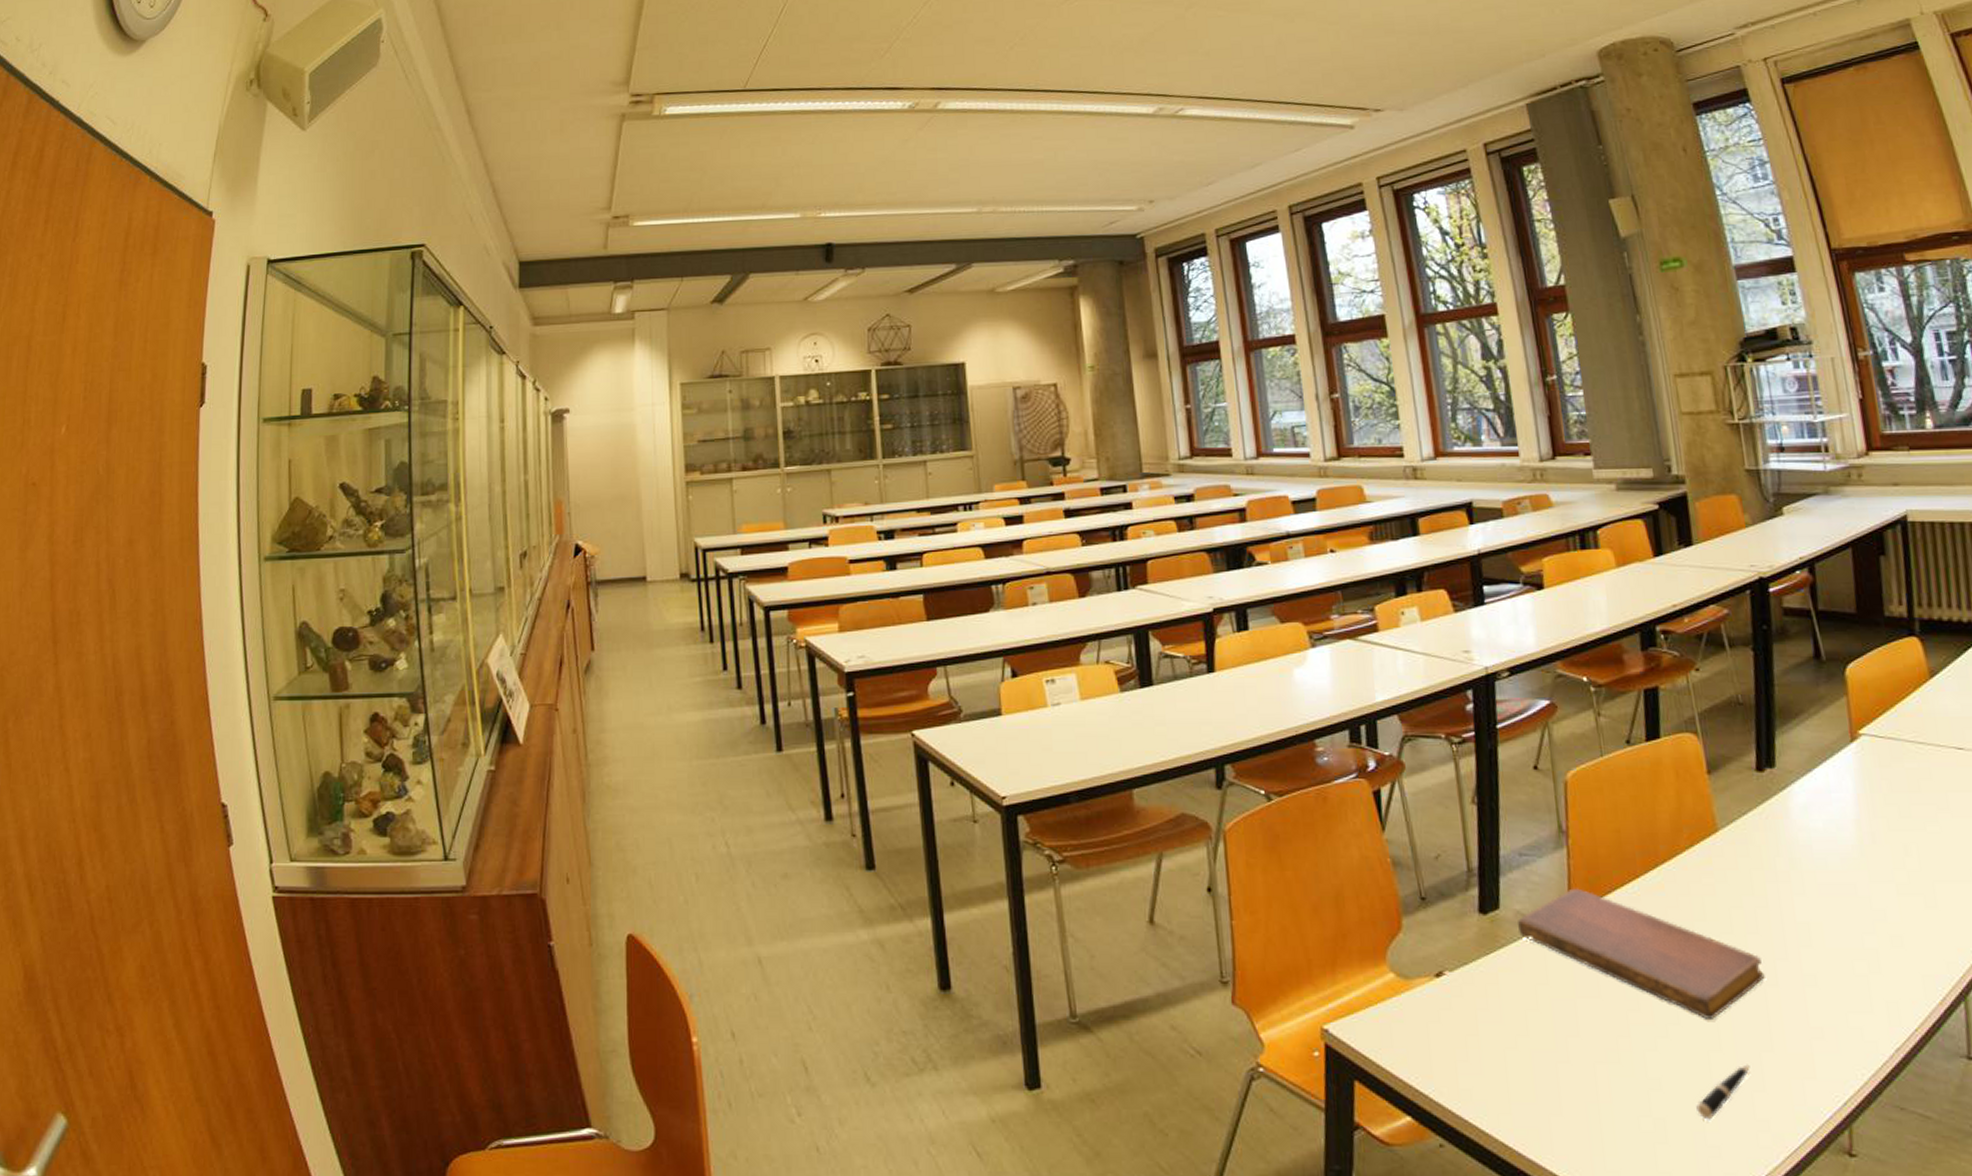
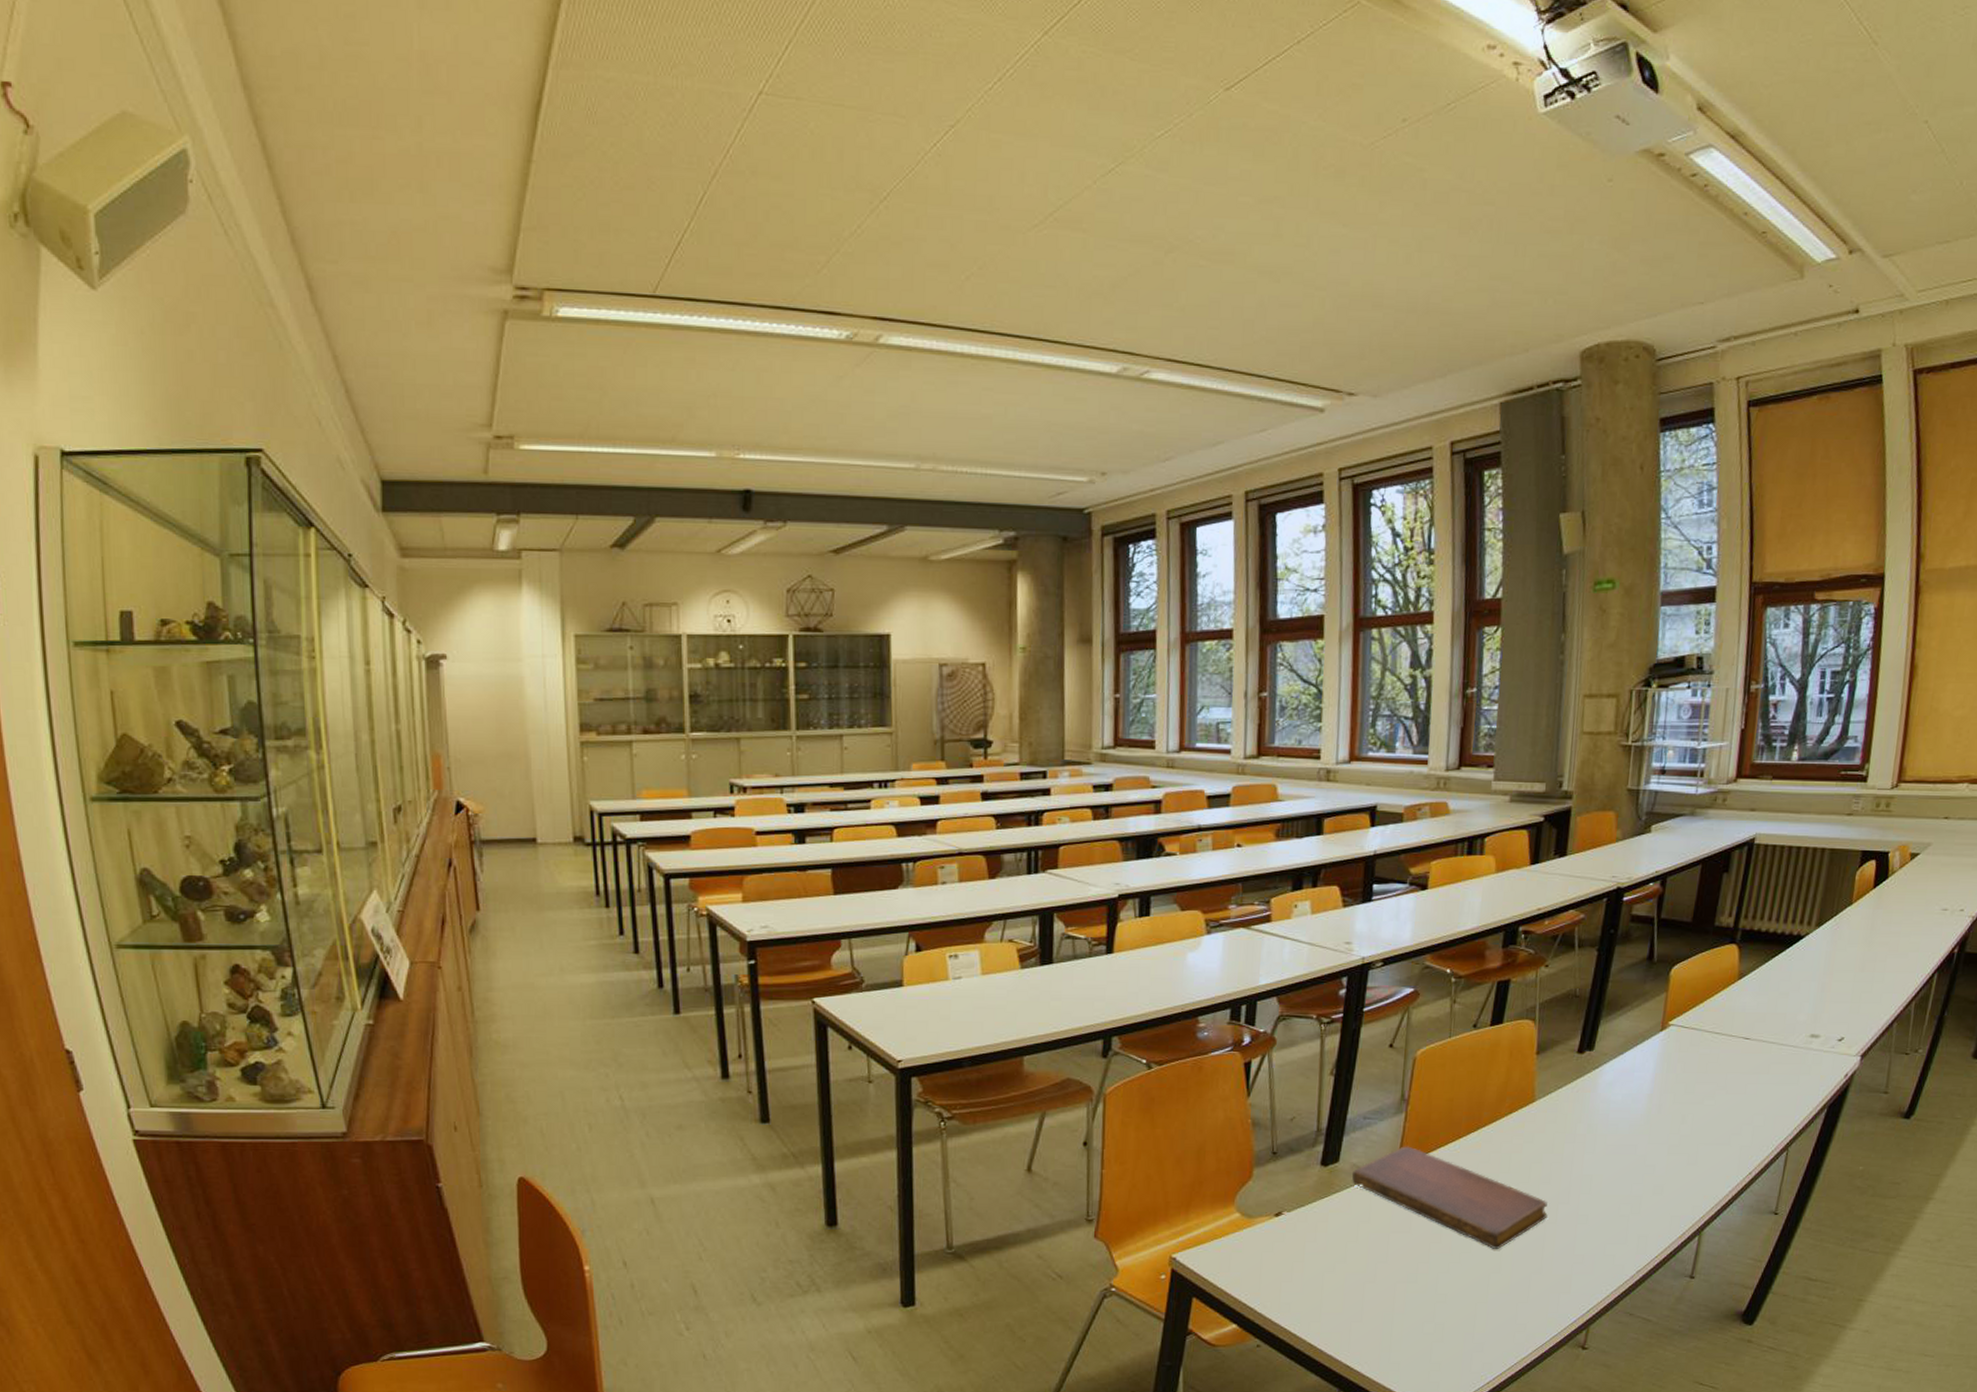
pen: present [1696,1064,1750,1120] -> none [1471,1283,1520,1324]

